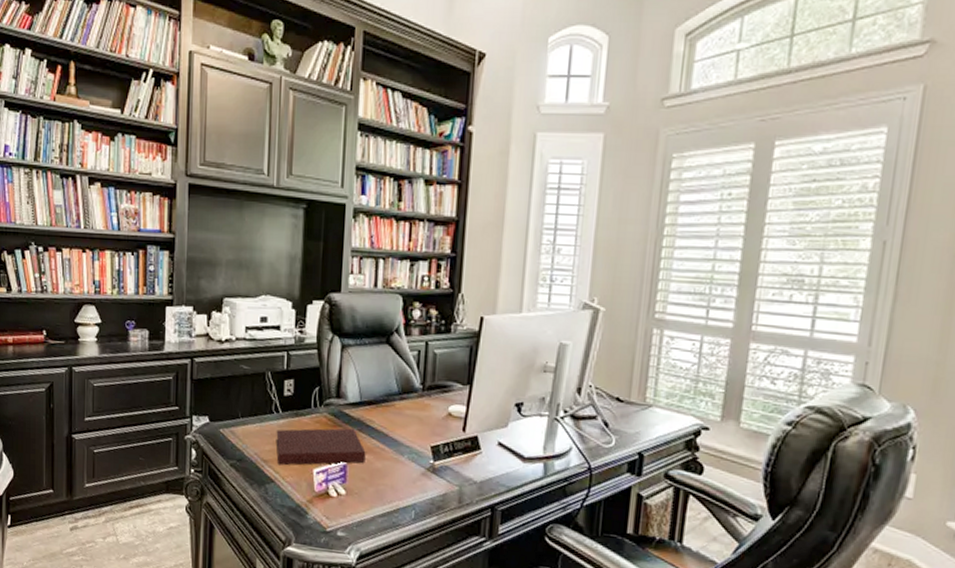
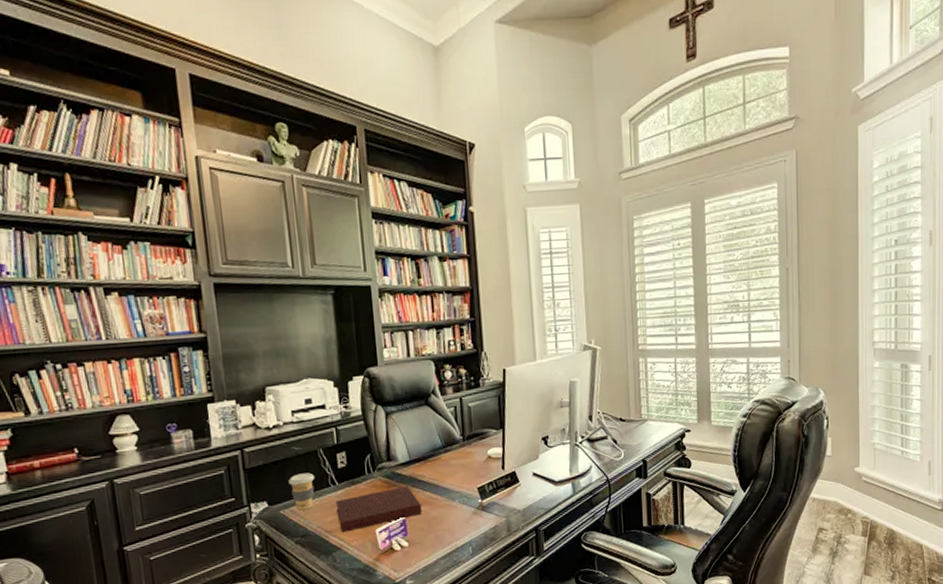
coffee cup: none [233,394,259,434] -> present [289,472,315,511]

